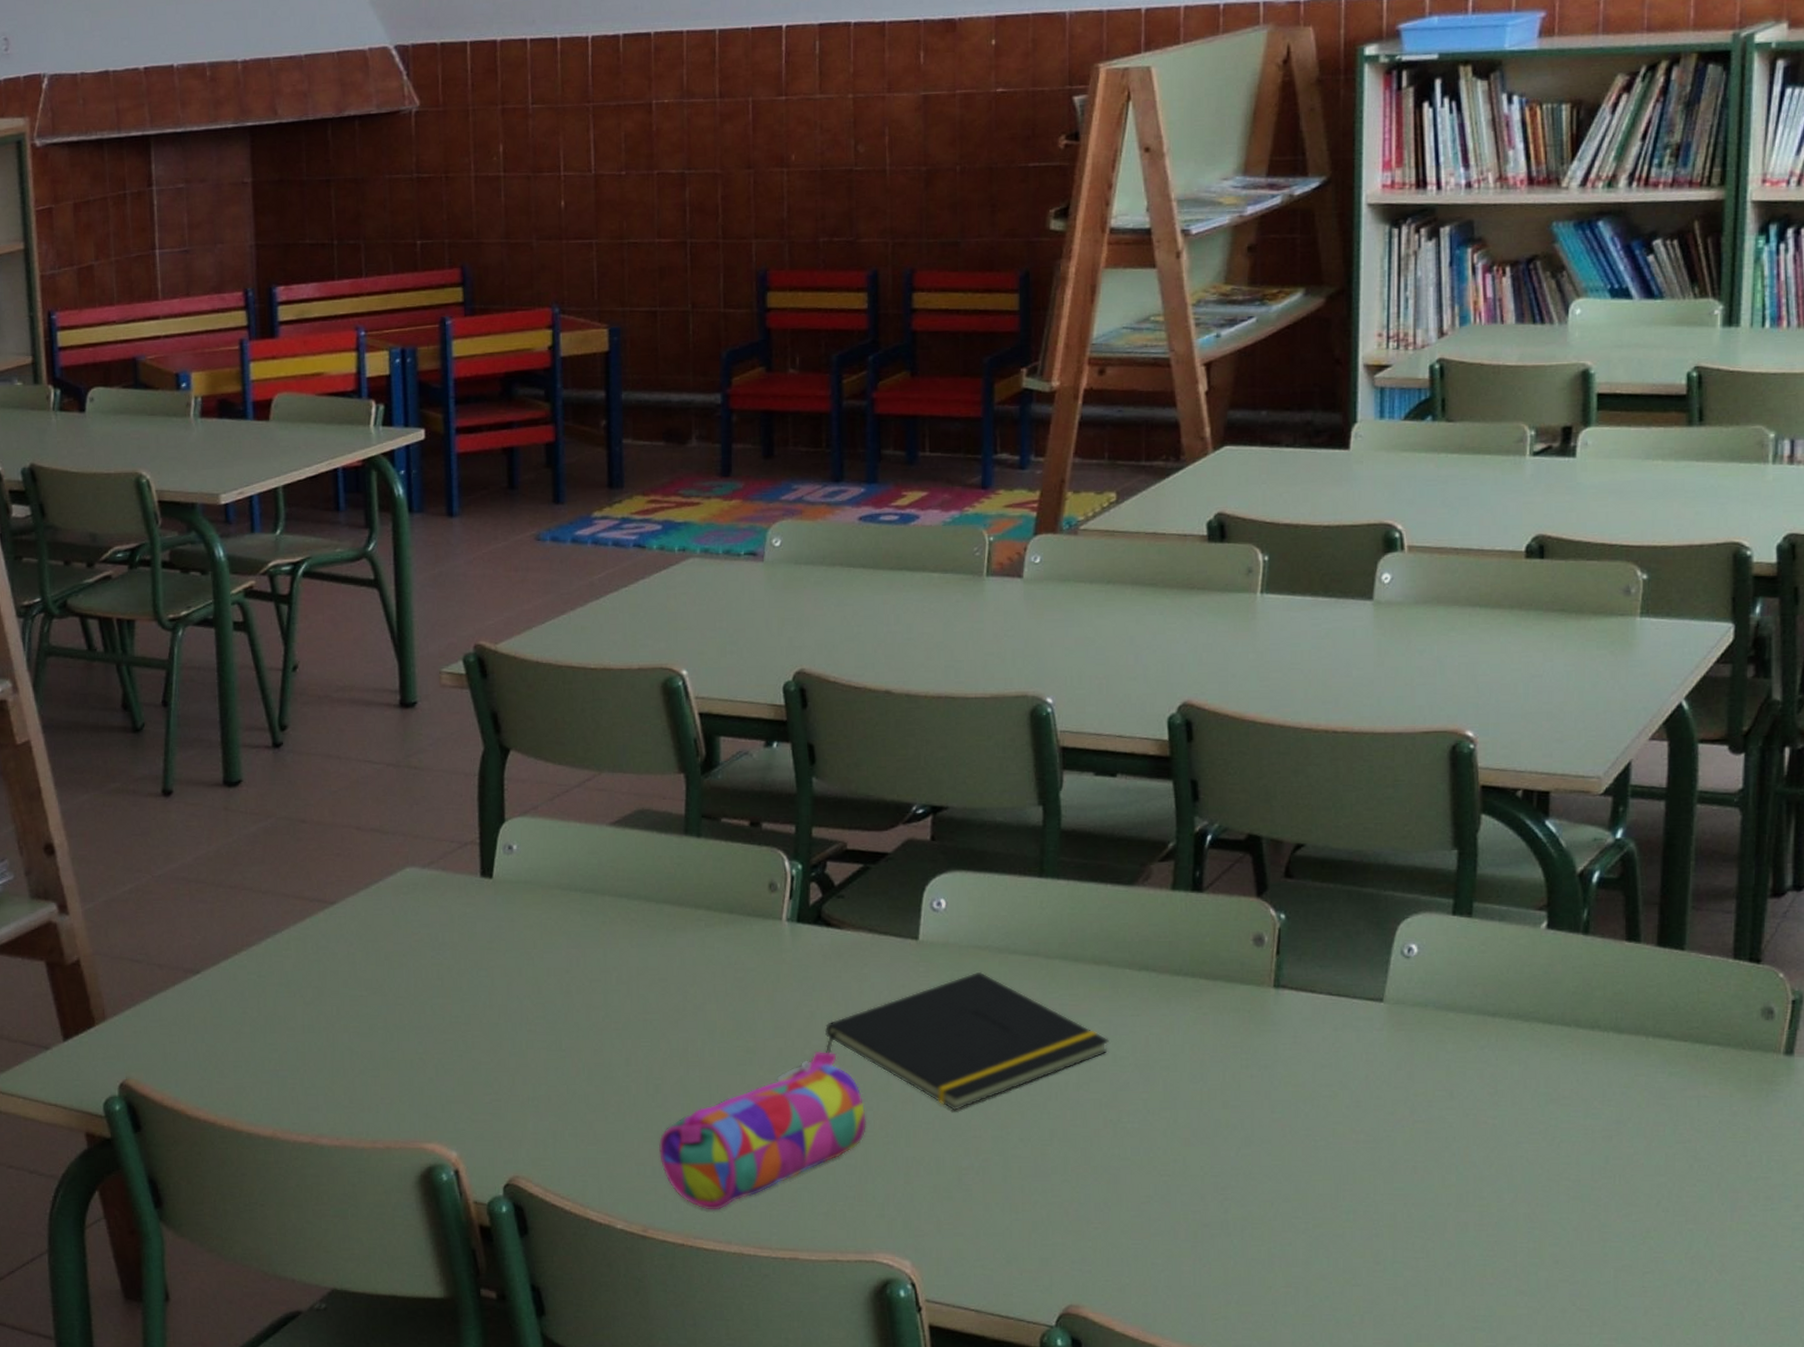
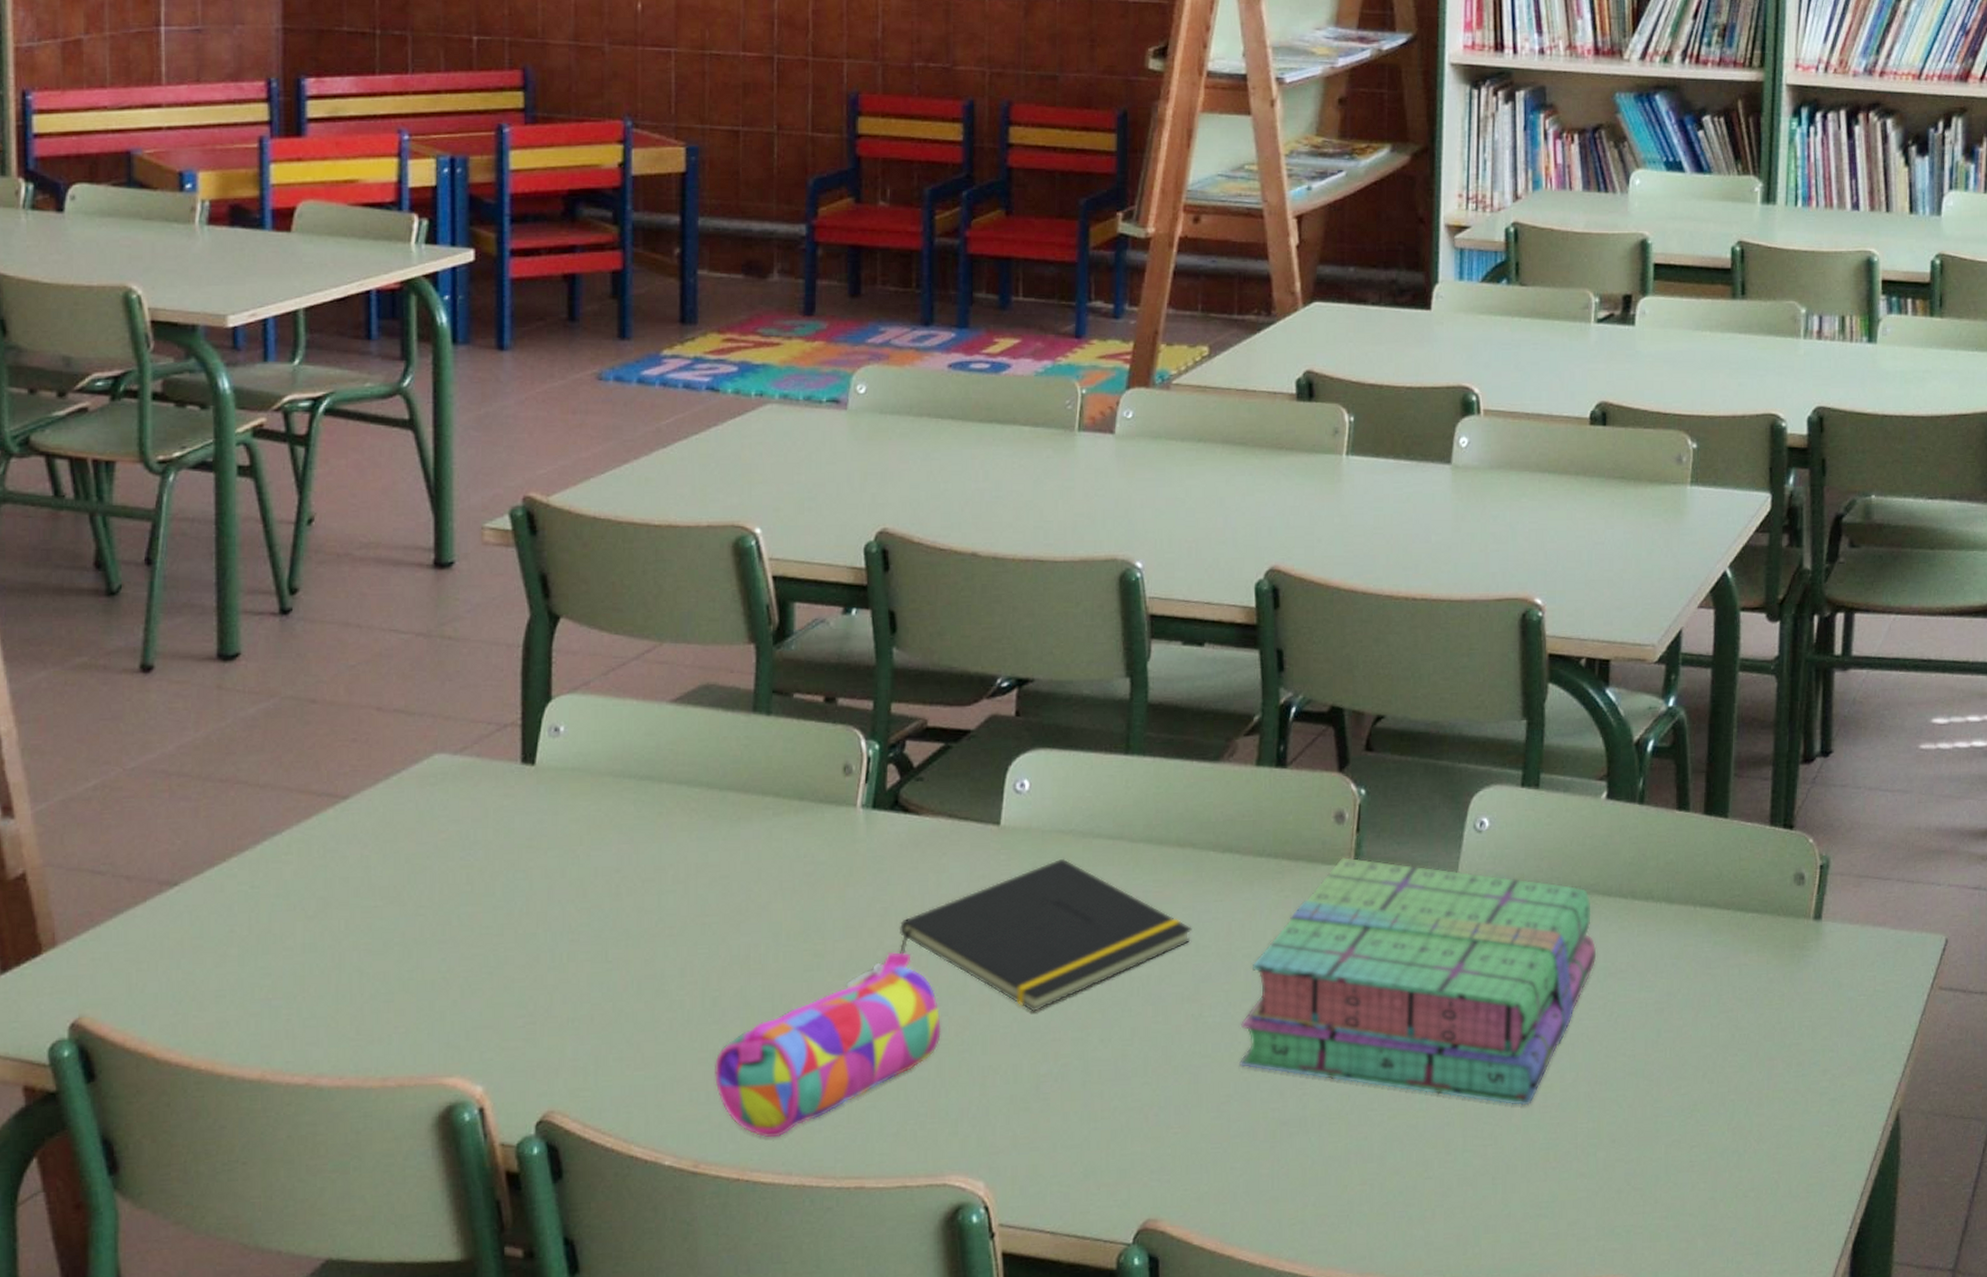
stack of books: none [1159,977,1537,1223] -> present [1239,856,1597,1106]

